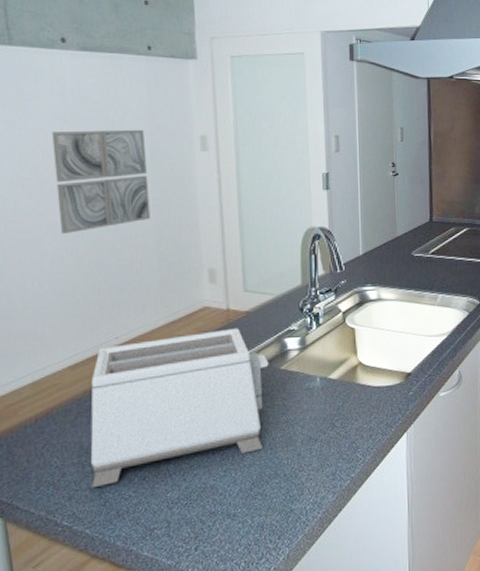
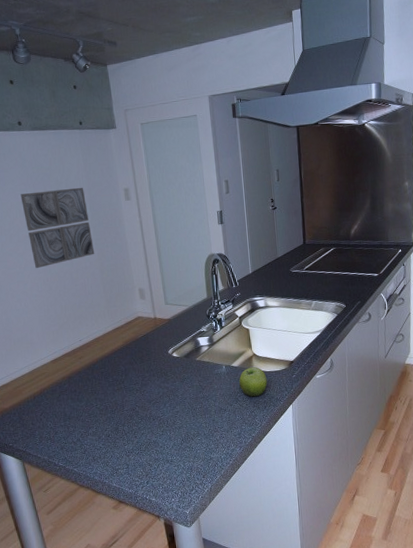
toaster: present [90,328,269,488] -> none [66,331,188,442]
fruit: none [338,380,375,422] -> present [239,367,267,397]

